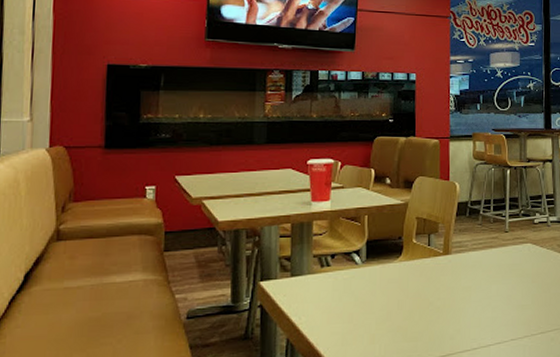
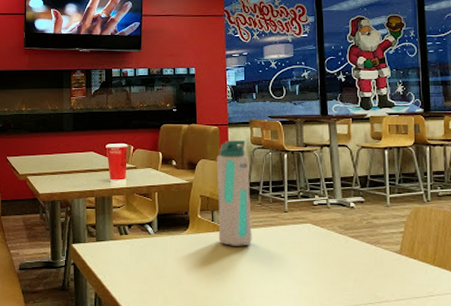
water bottle: none [434,156,472,272] -> present [216,141,253,246]

